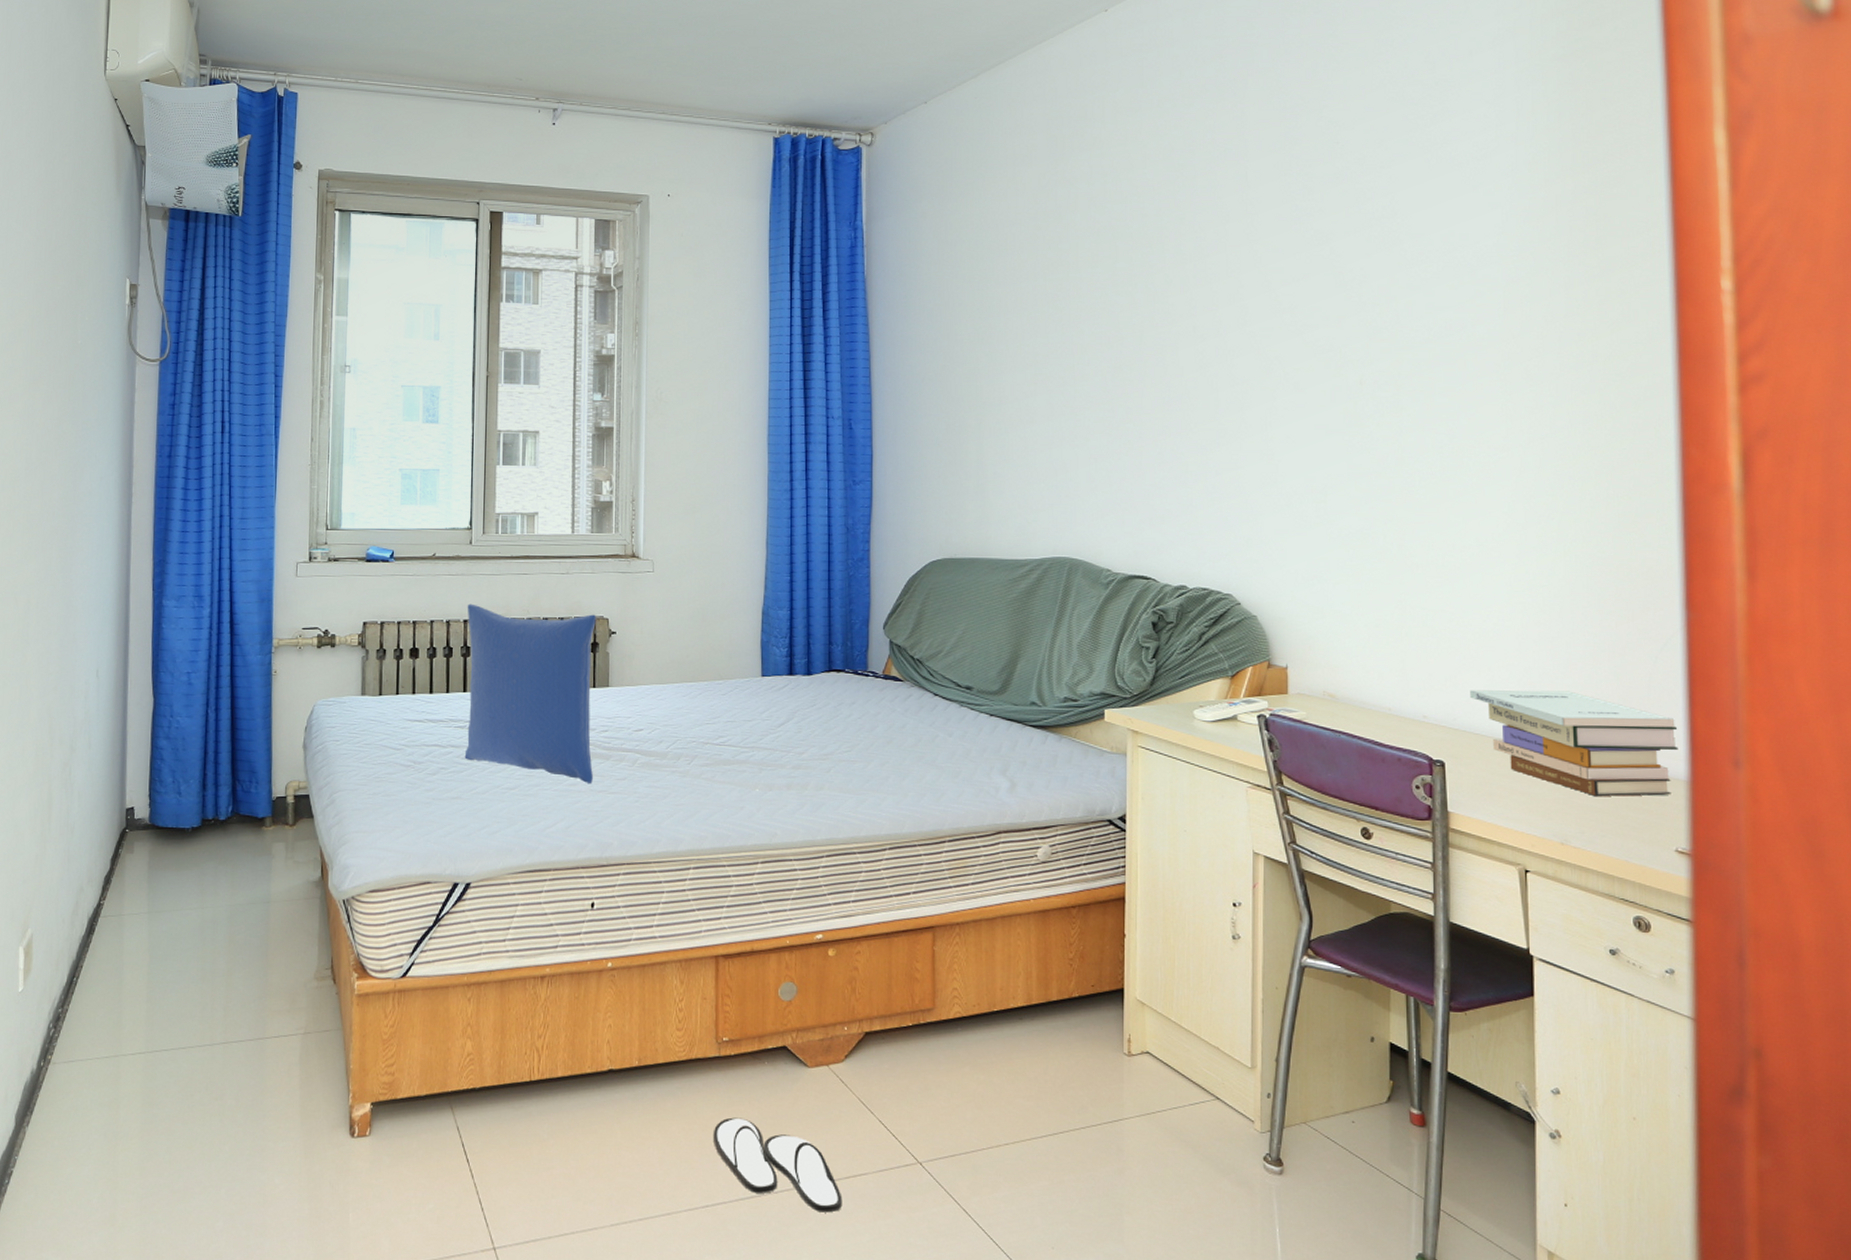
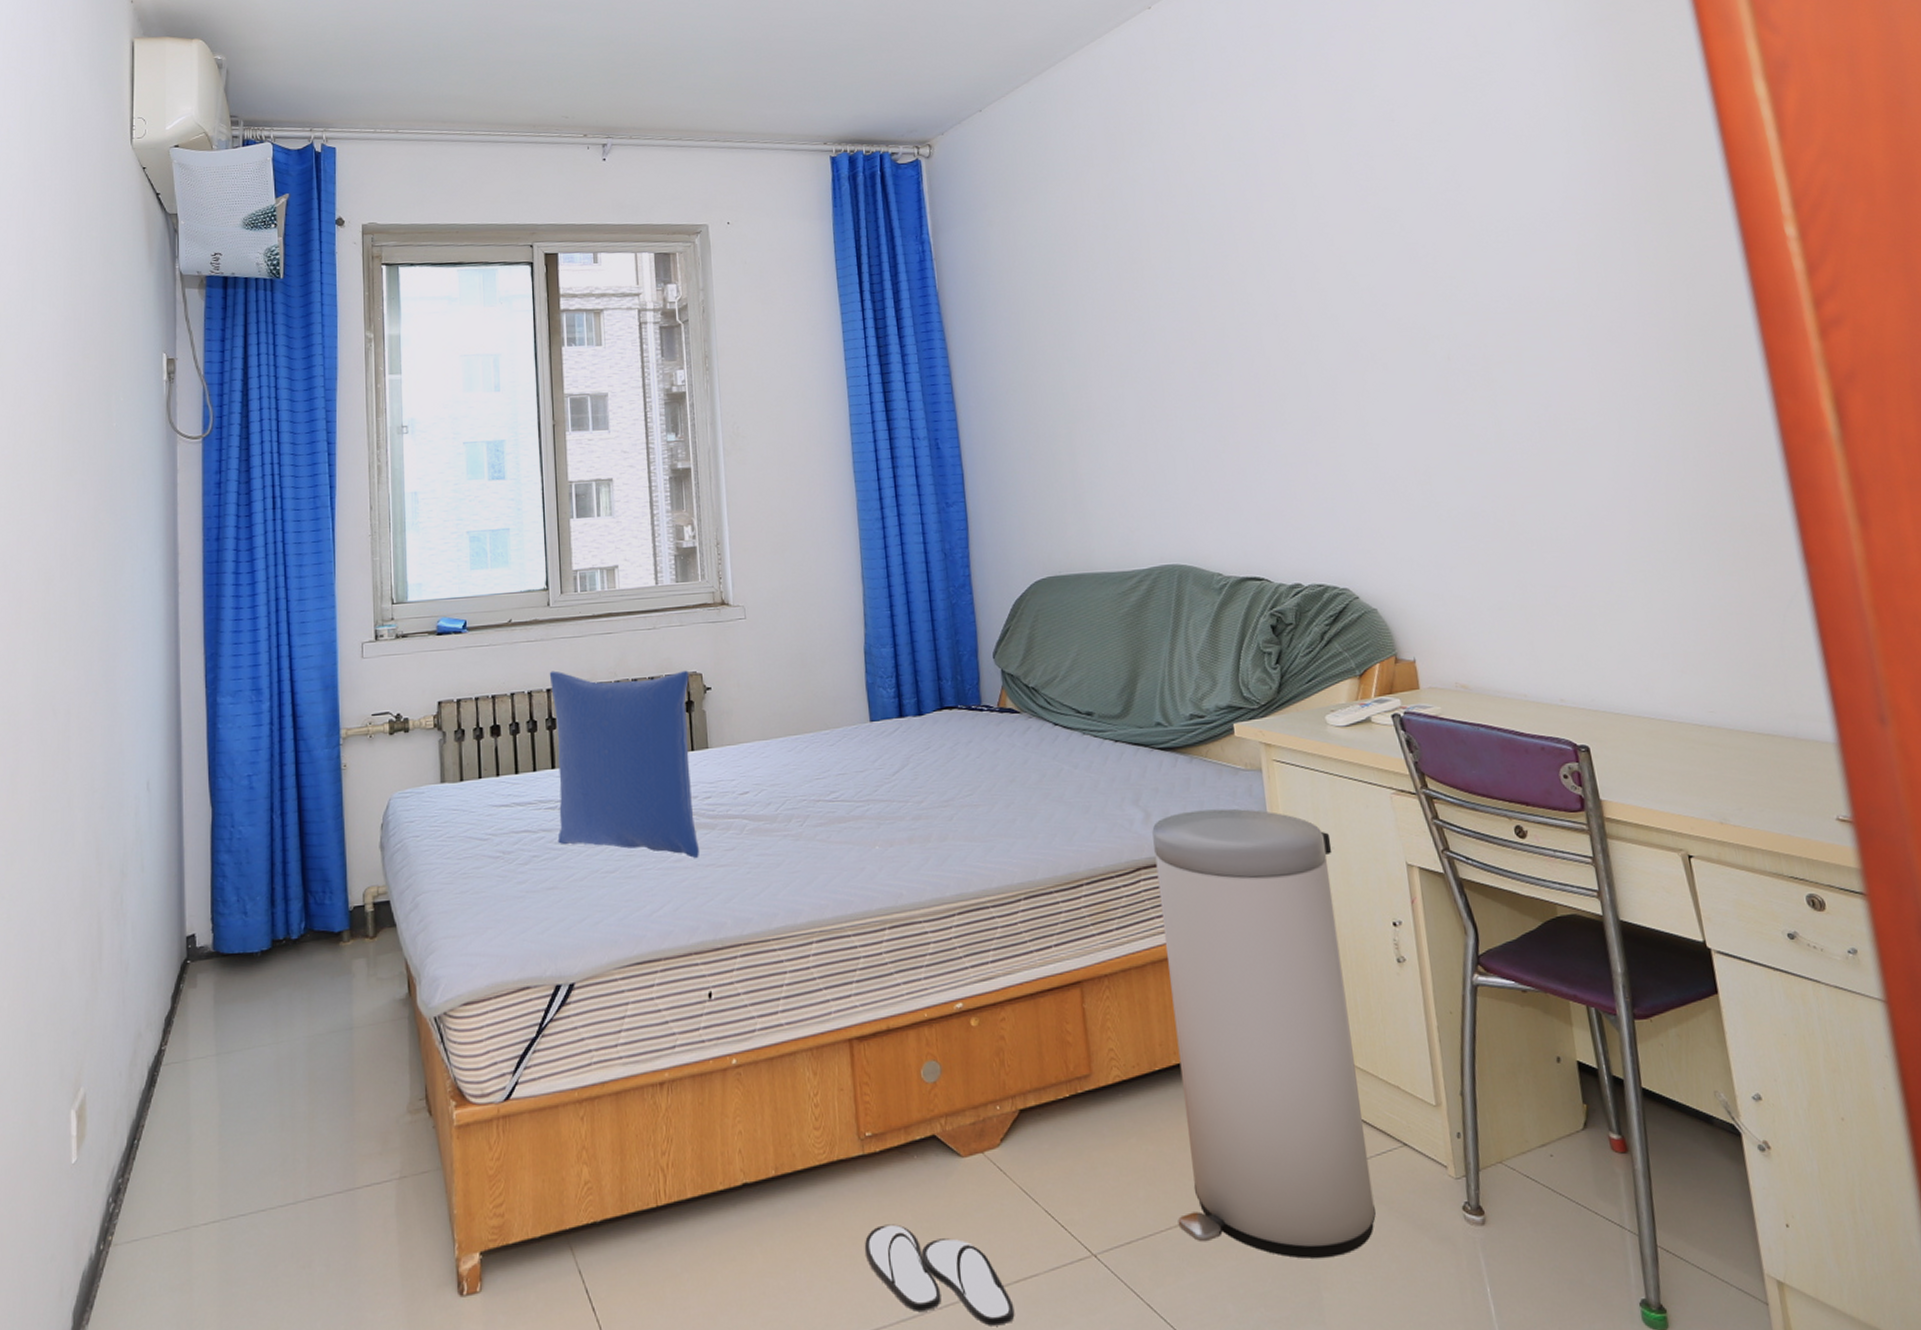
pedal bin: none [999,785,1184,1187] -> present [1152,808,1376,1259]
books: present [1470,690,1679,797] -> none [1604,659,1823,769]

